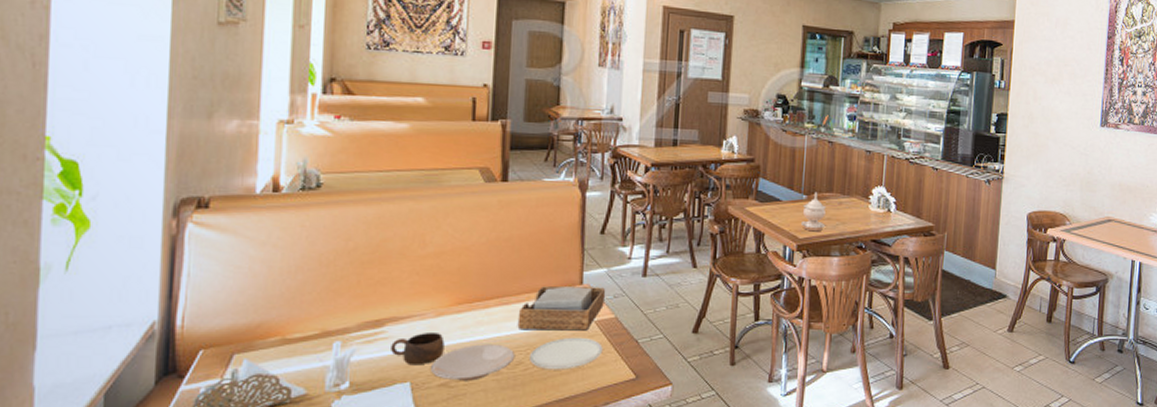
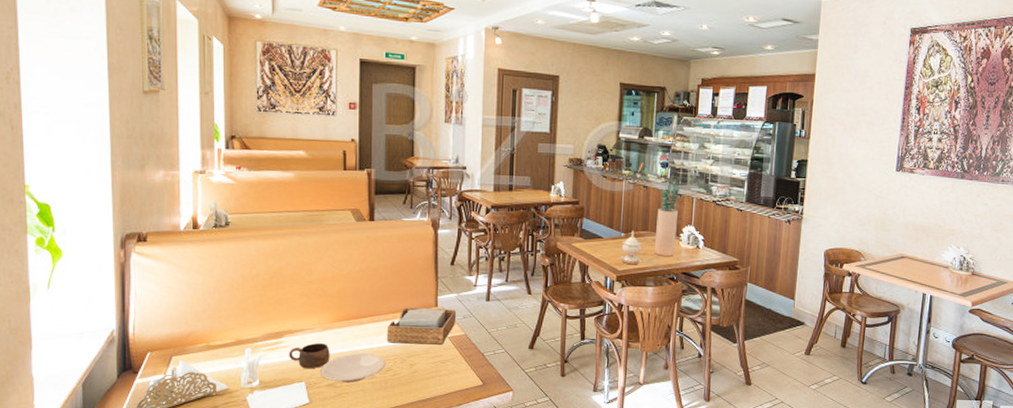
plate: present [528,337,603,370] -> none [396,349,456,376]
vase: none [839,133,870,222] -> present [654,178,680,257]

